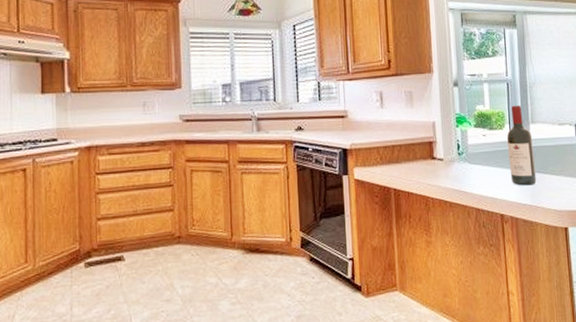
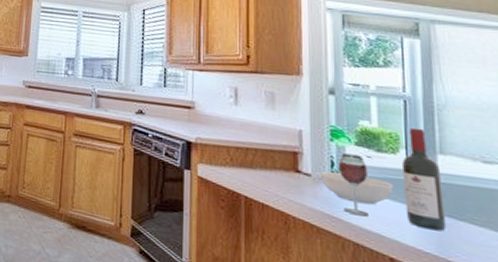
bowl: none [450,152,502,176] -> present [320,171,394,205]
wineglass: none [462,135,485,186] -> present [338,153,369,217]

